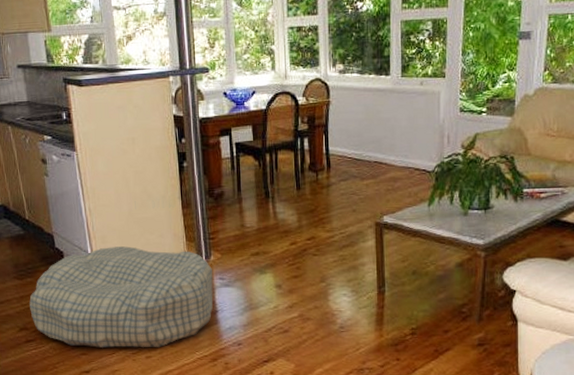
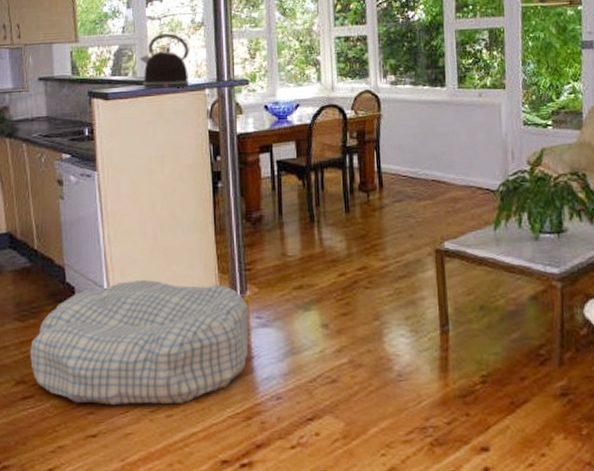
kettle: none [107,23,157,77] -> present [139,33,192,90]

